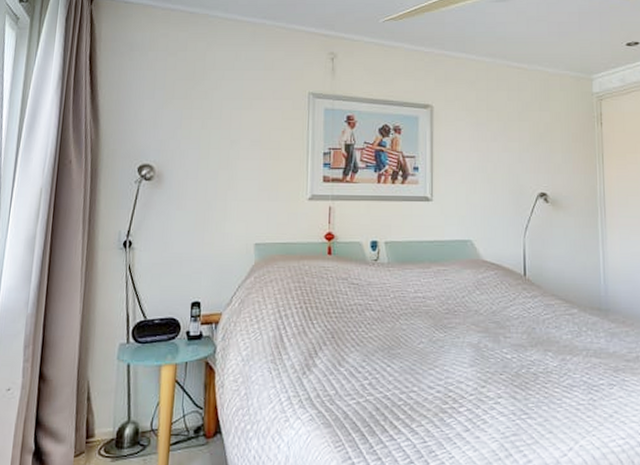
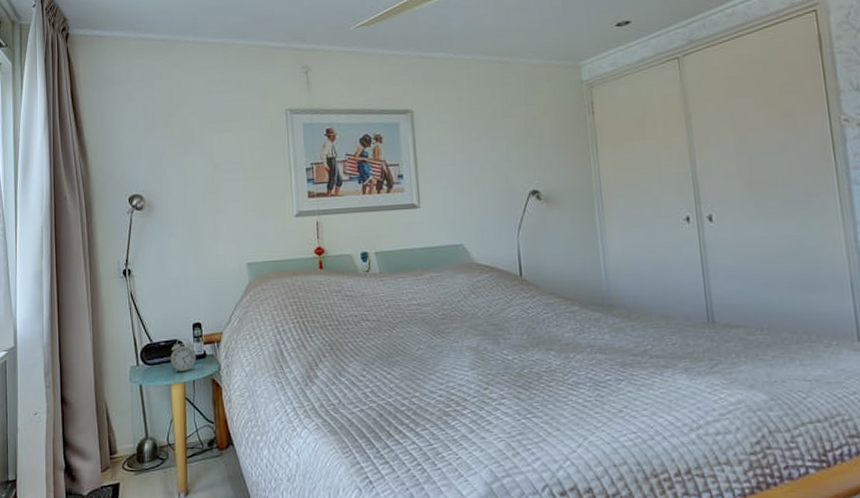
alarm clock: none [164,317,192,353] -> present [171,338,196,373]

